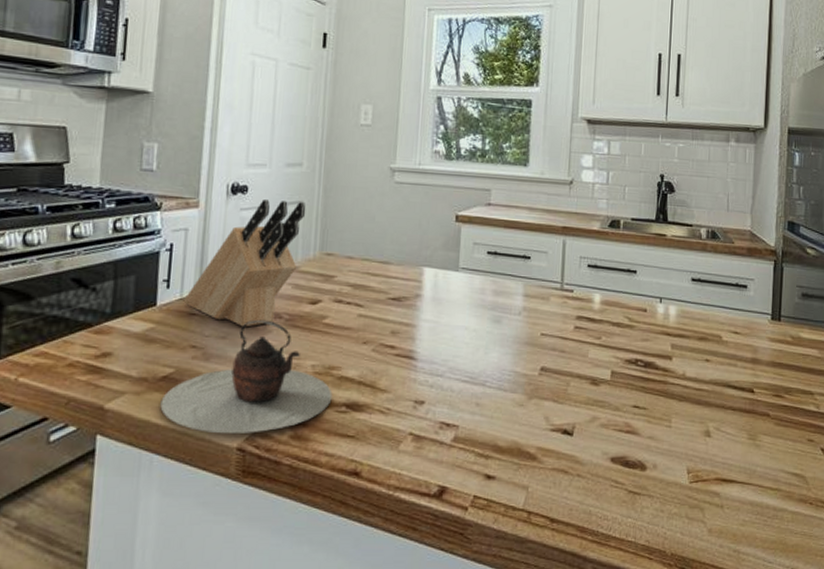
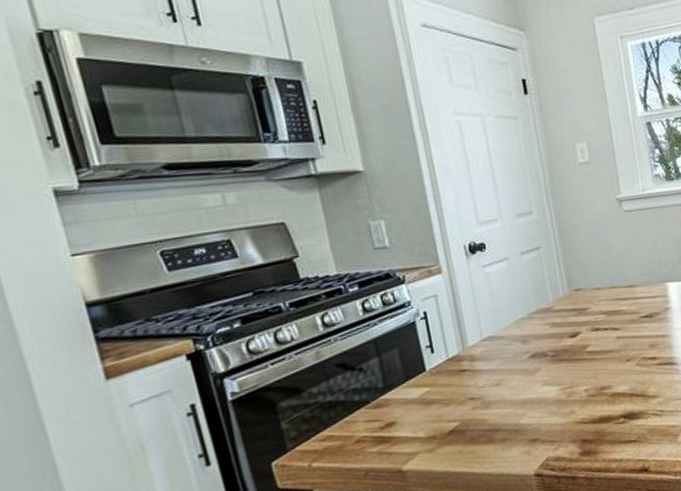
teapot: present [160,319,333,434] -> none [454,360,610,469]
knife block: present [185,200,306,327] -> none [451,247,551,372]

